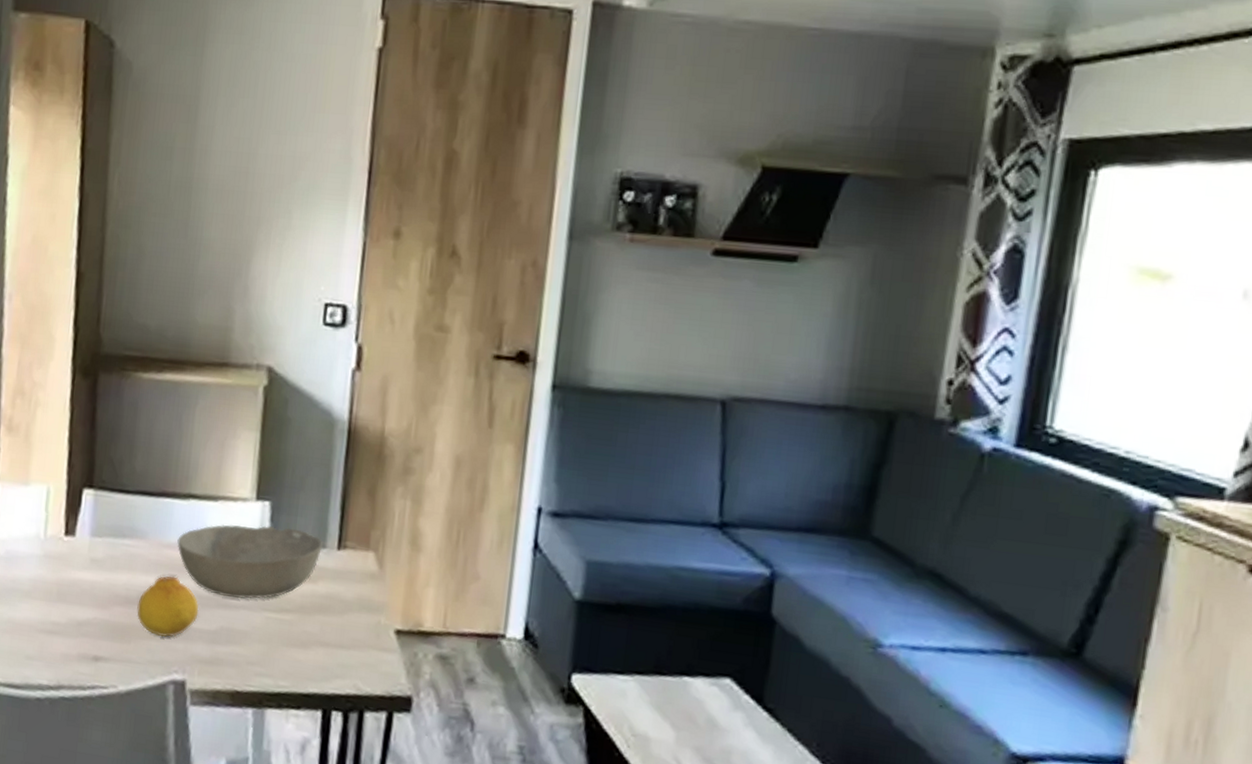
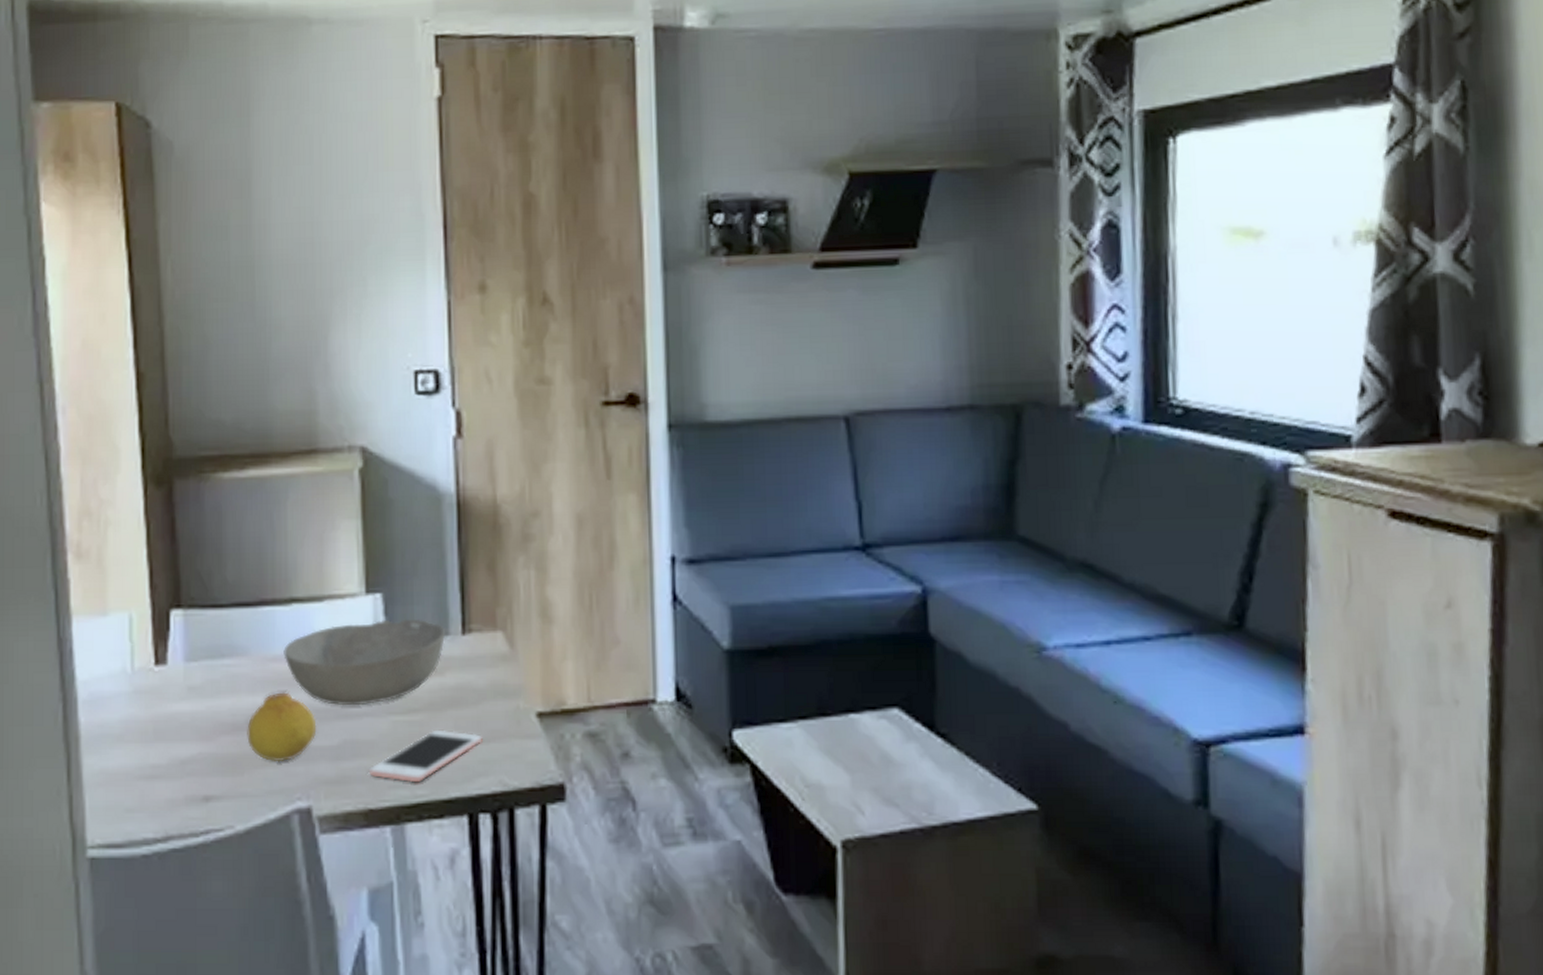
cell phone: none [239,630,344,674] -> present [368,729,482,782]

